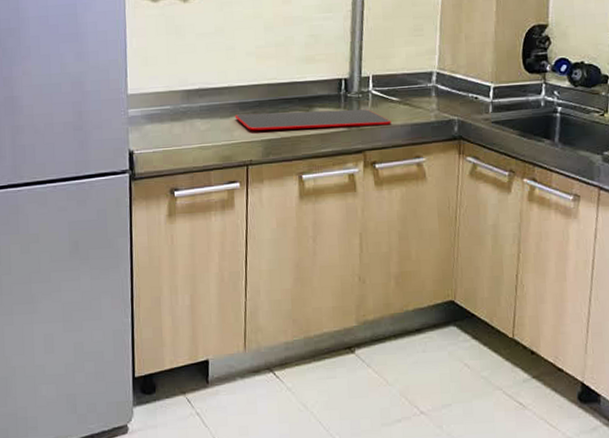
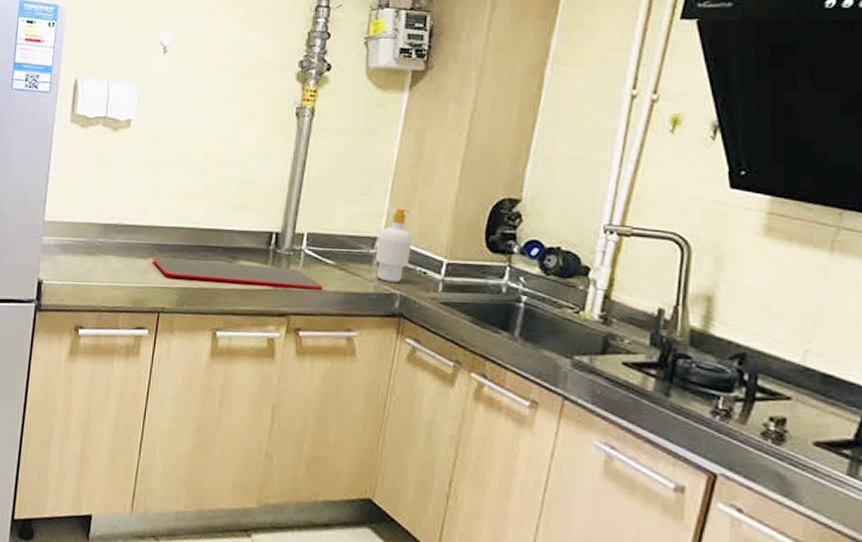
soap bottle: none [433,44,463,110] -> present [375,208,412,282]

